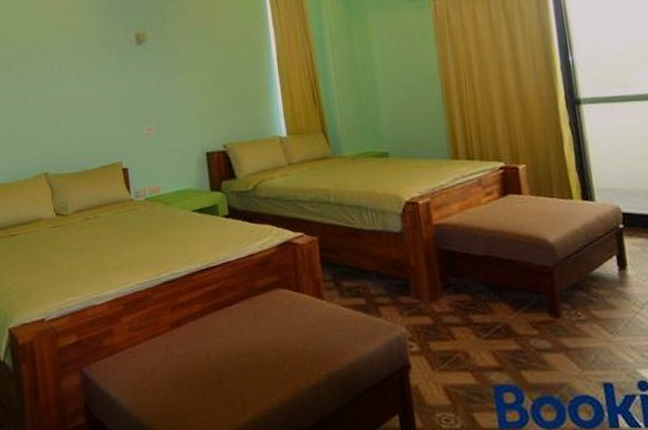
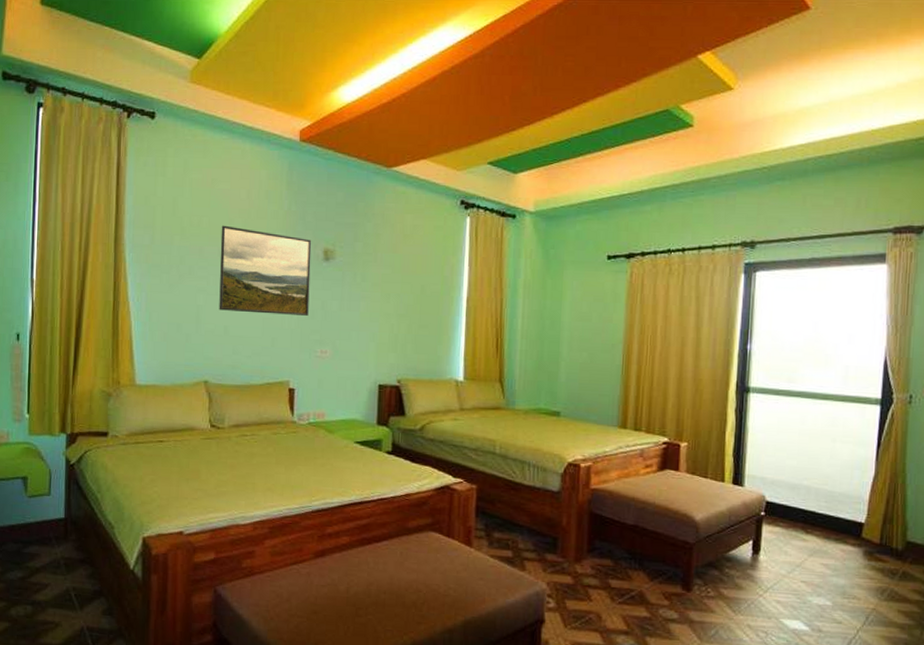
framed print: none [40,27,130,106] -> present [219,225,312,316]

